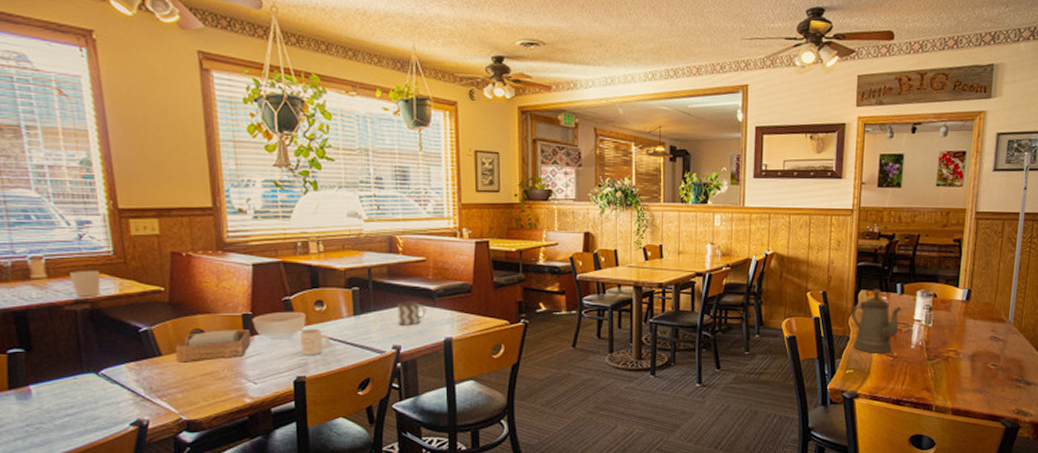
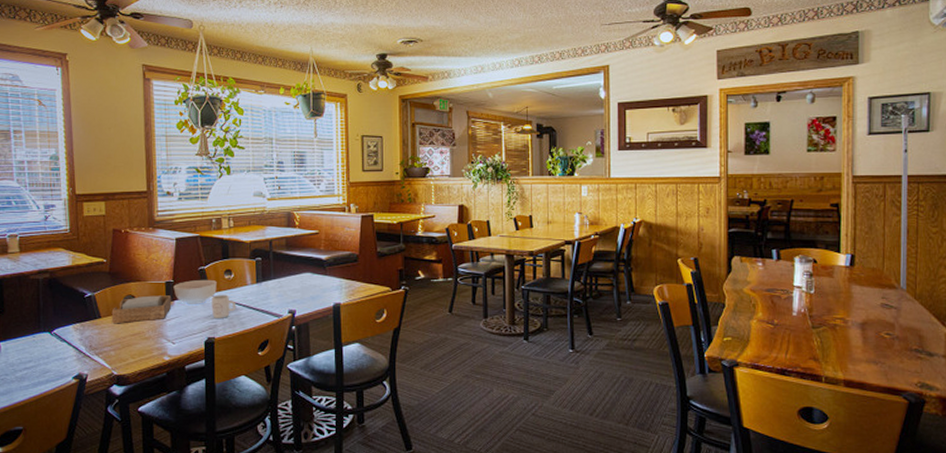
dixie cup: present [70,270,101,297] -> none [36,245,59,268]
cup: present [398,302,426,326] -> none [294,271,318,292]
coffee pot: present [850,289,902,353] -> none [724,255,780,321]

